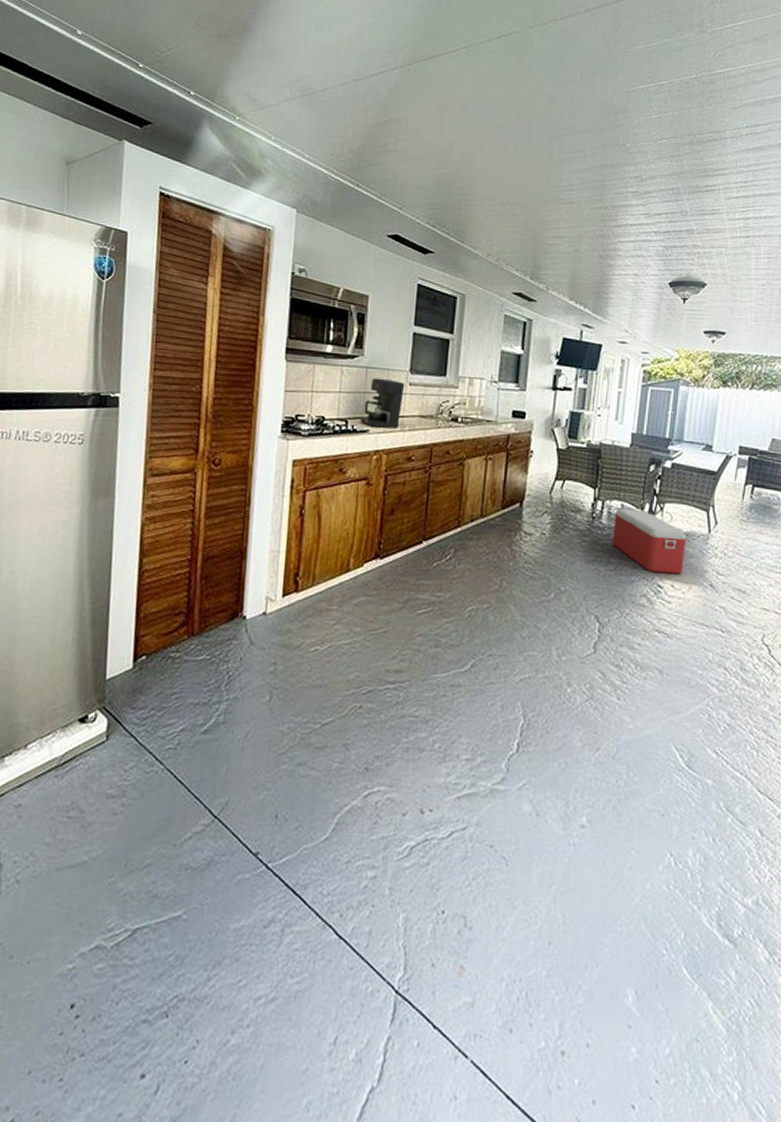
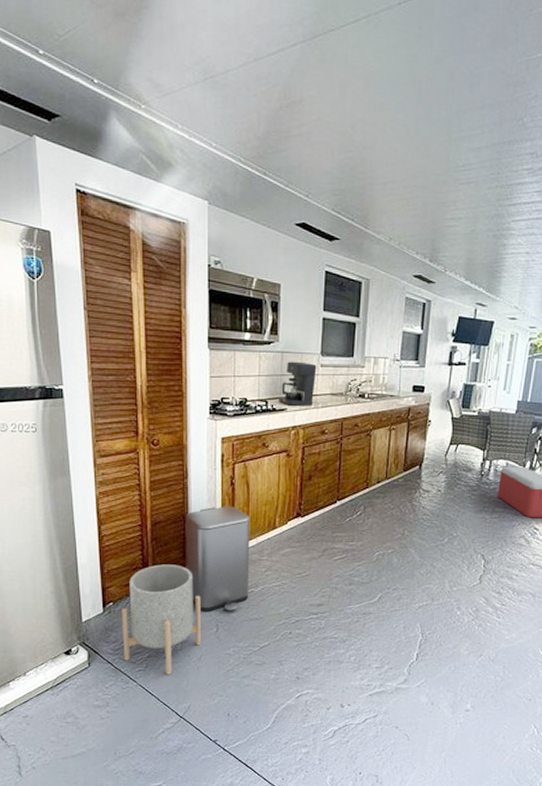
planter: none [151,609,254,757] -> present [122,564,202,675]
pedal bin: none [239,541,320,675] -> present [185,506,251,612]

